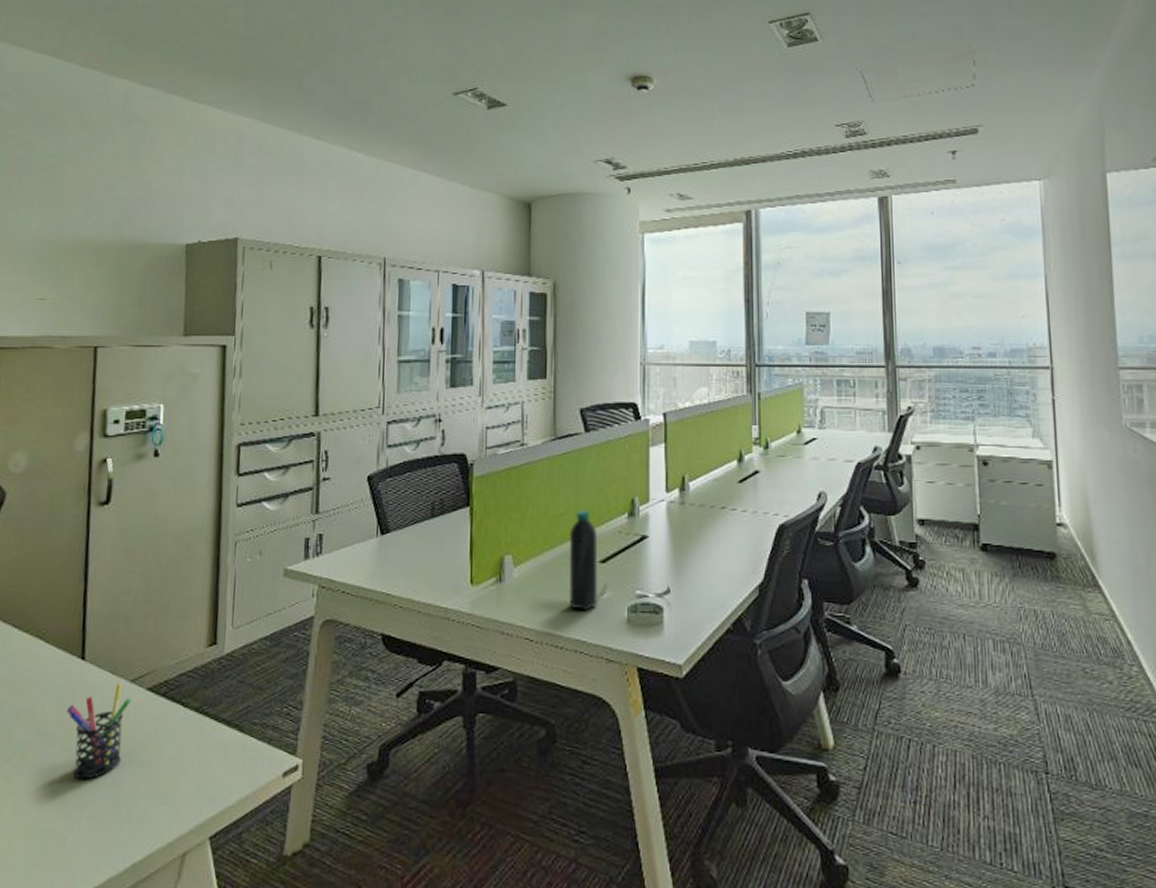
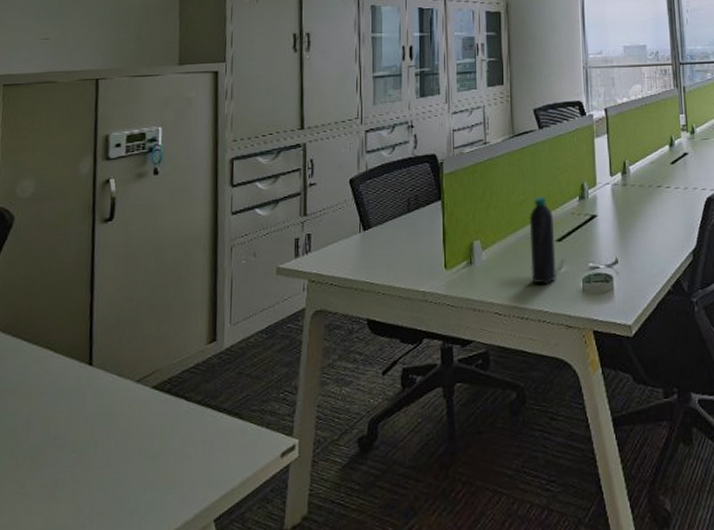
pen holder: present [66,684,131,780] -> none [75,385,137,478]

